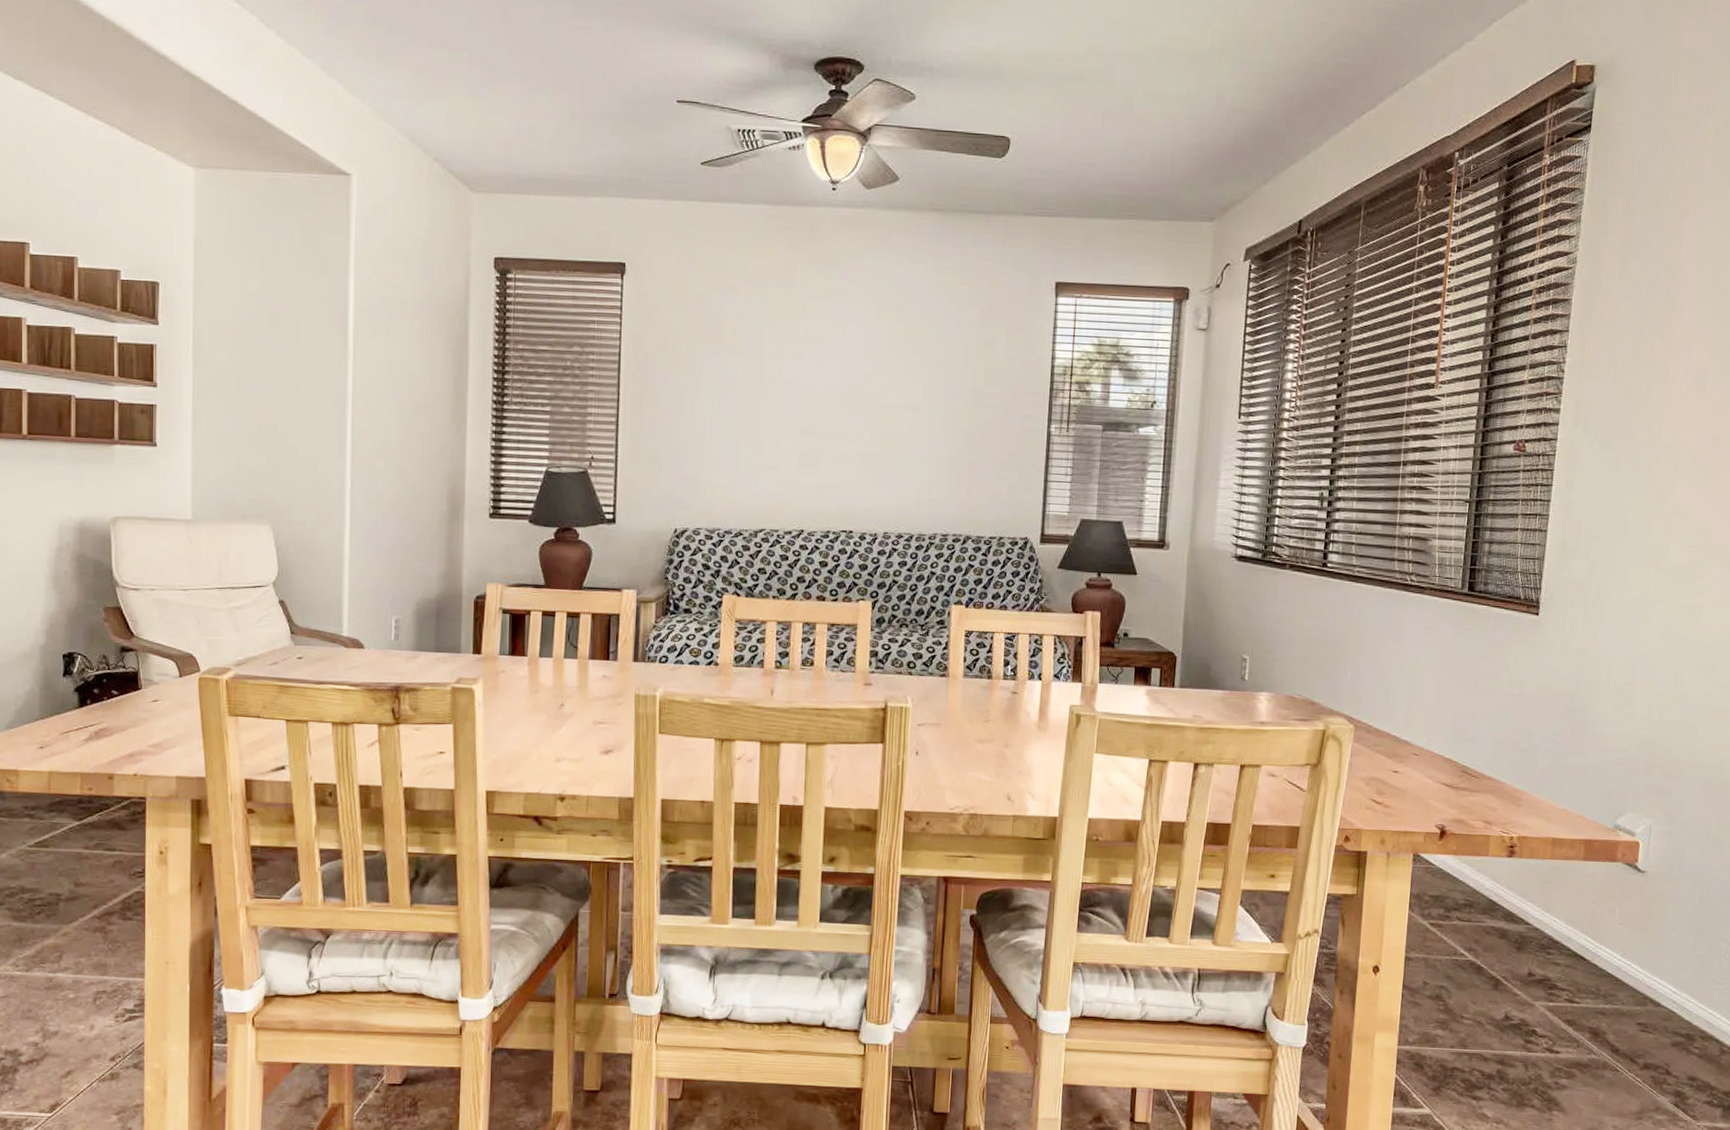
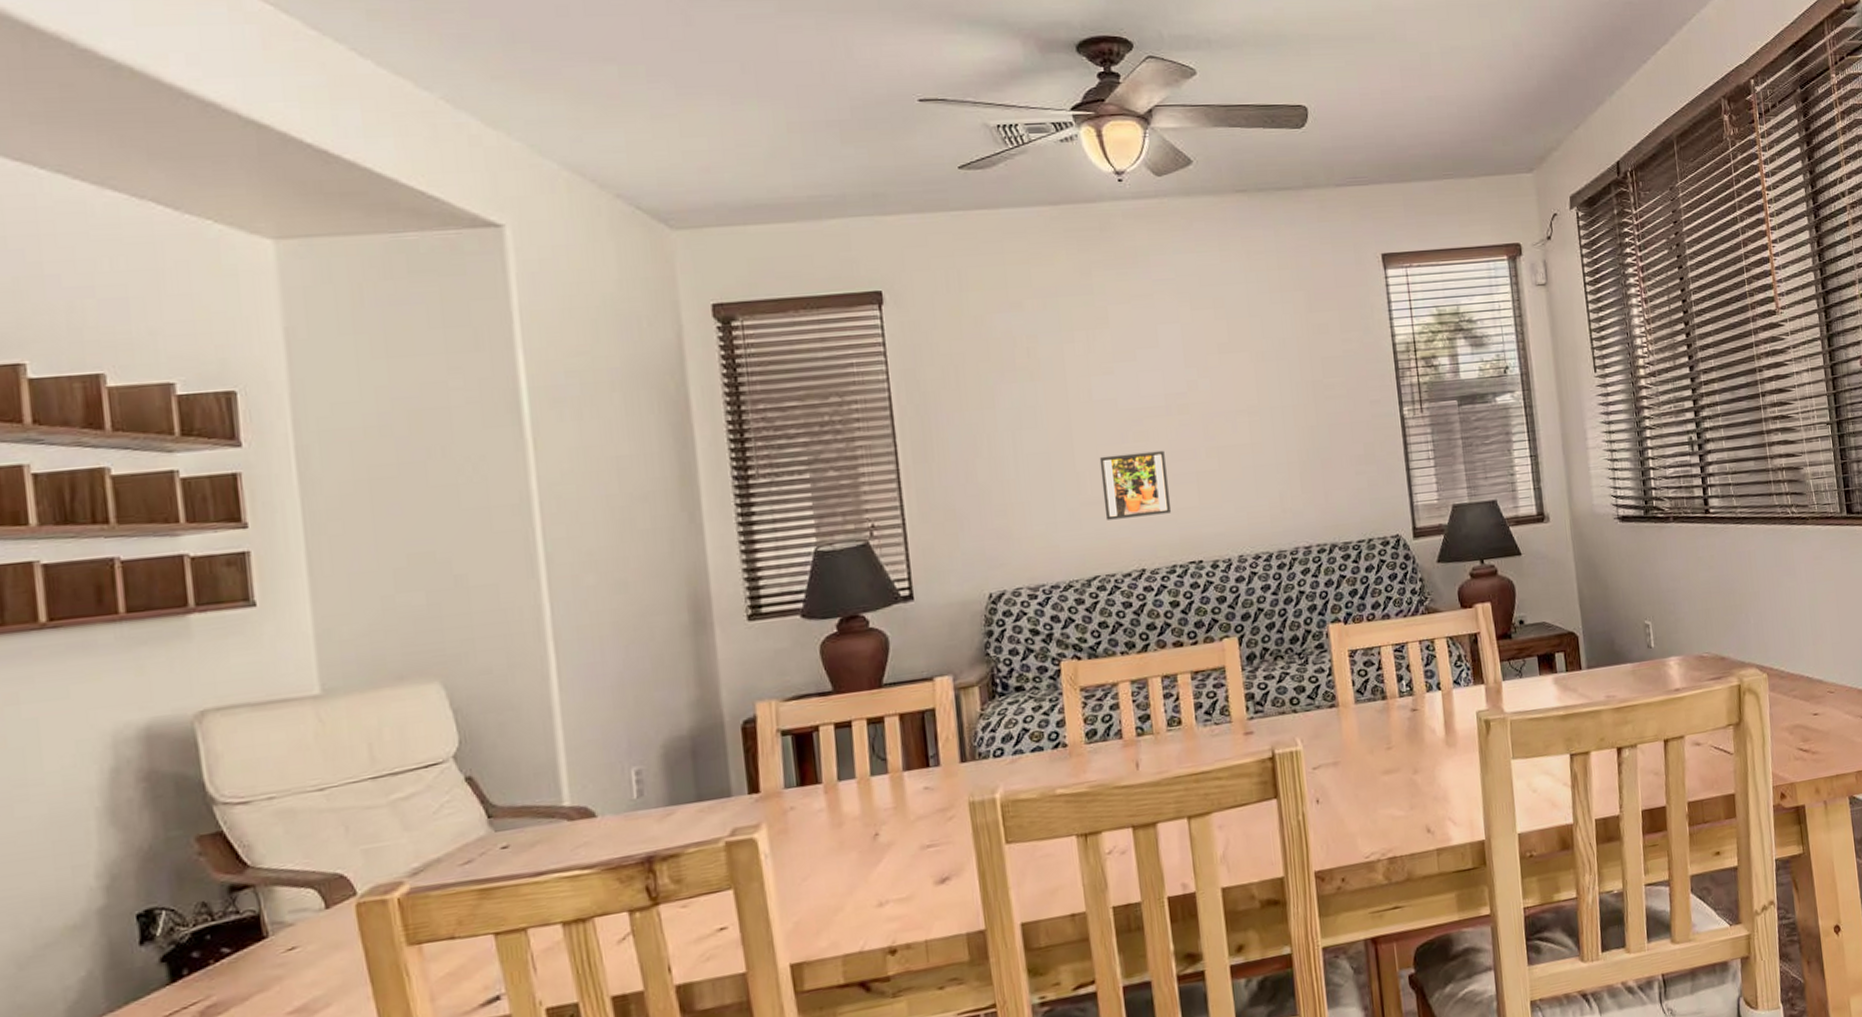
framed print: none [777,428,835,486] -> present [1099,450,1172,520]

